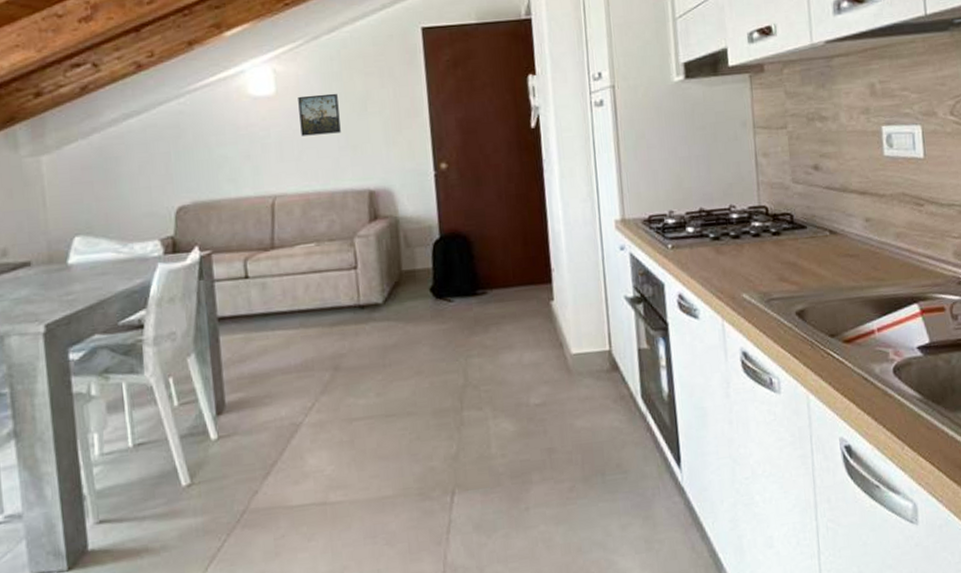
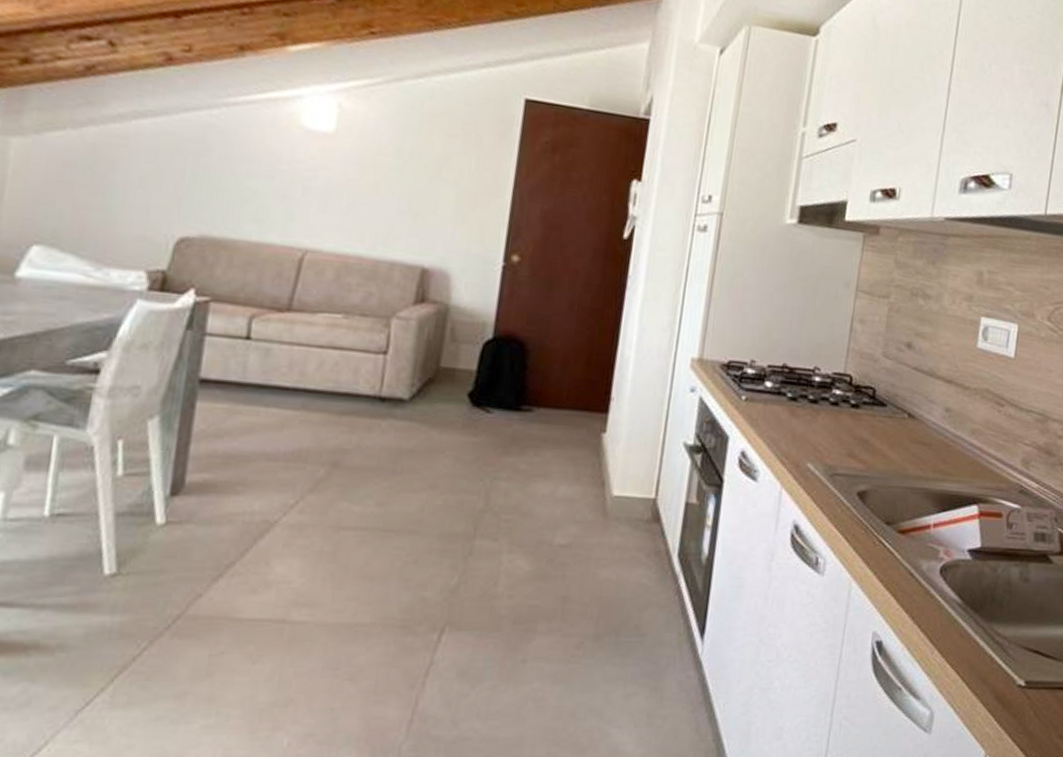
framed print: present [298,93,341,136] -> none [355,141,410,195]

